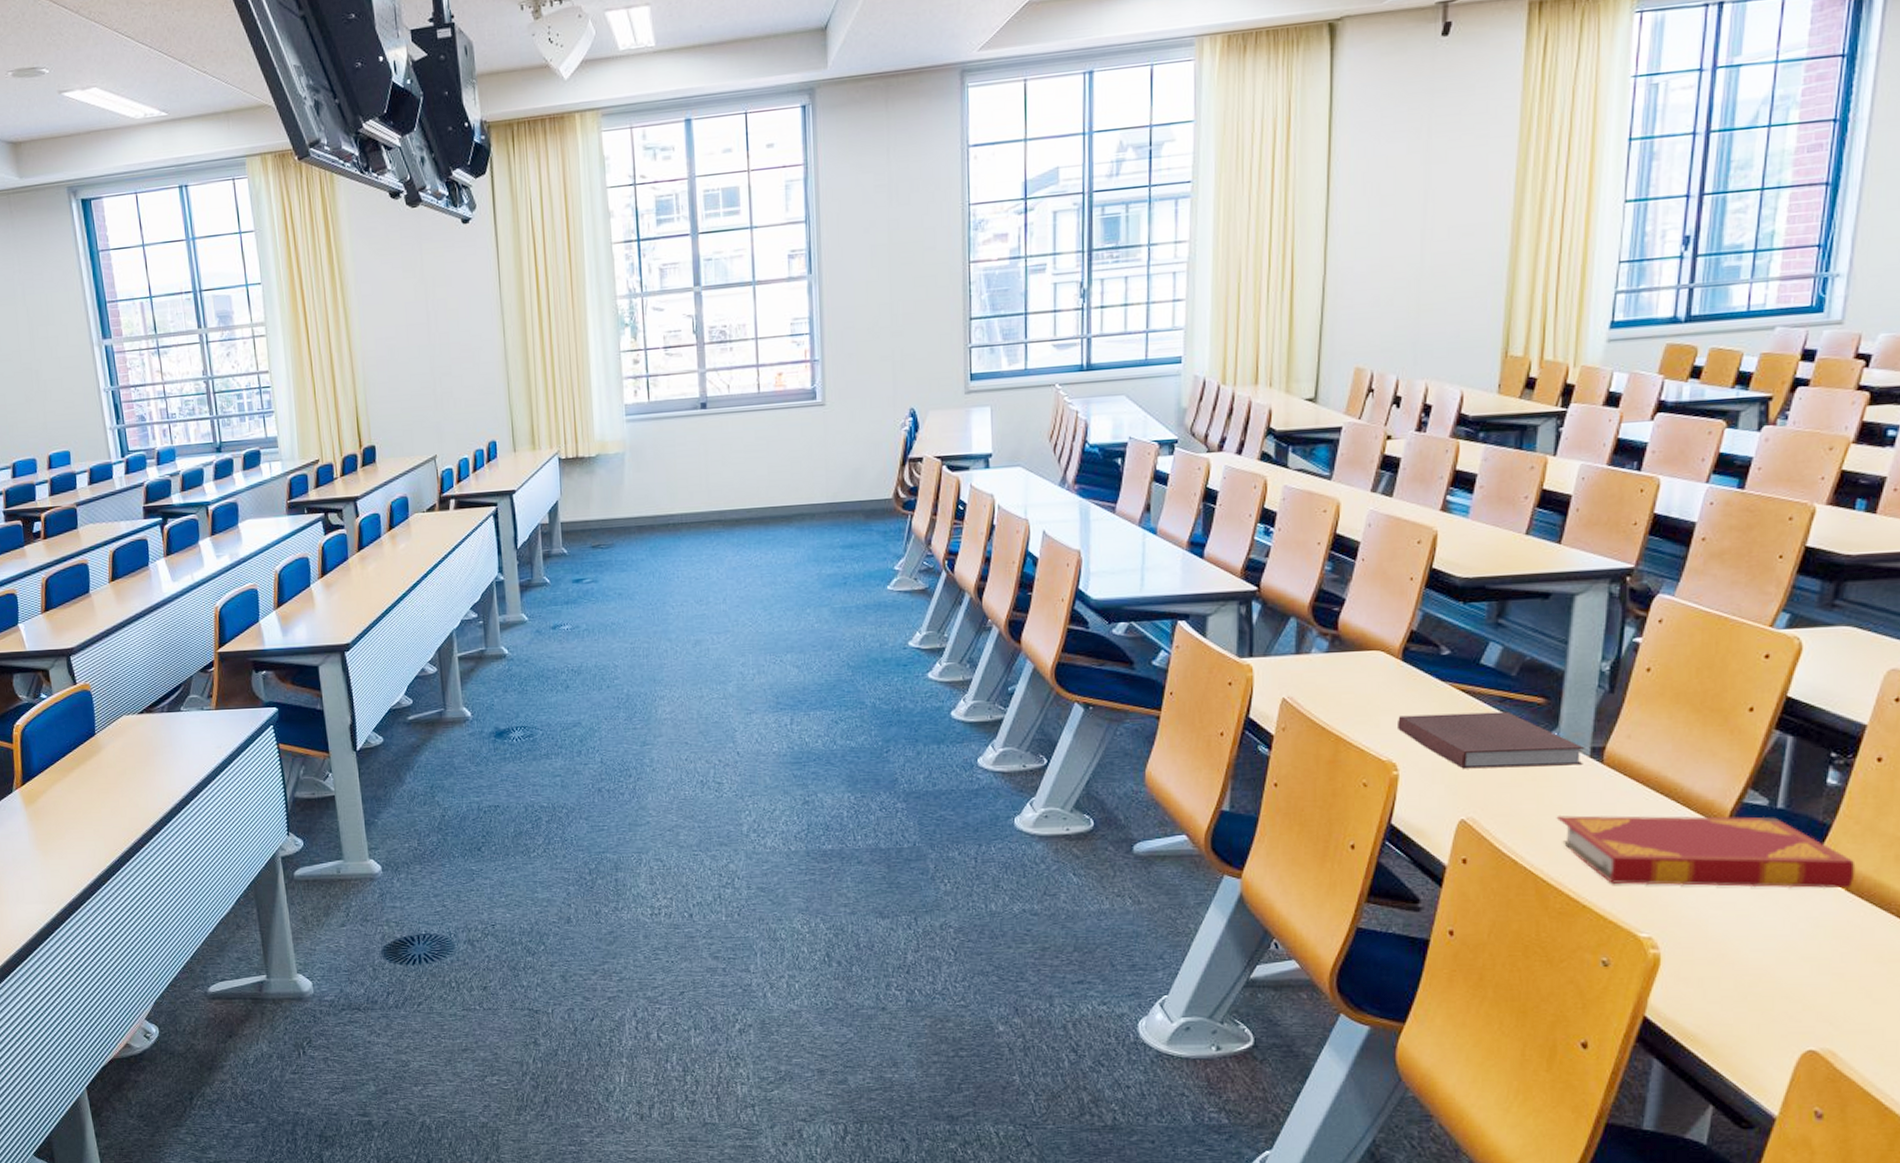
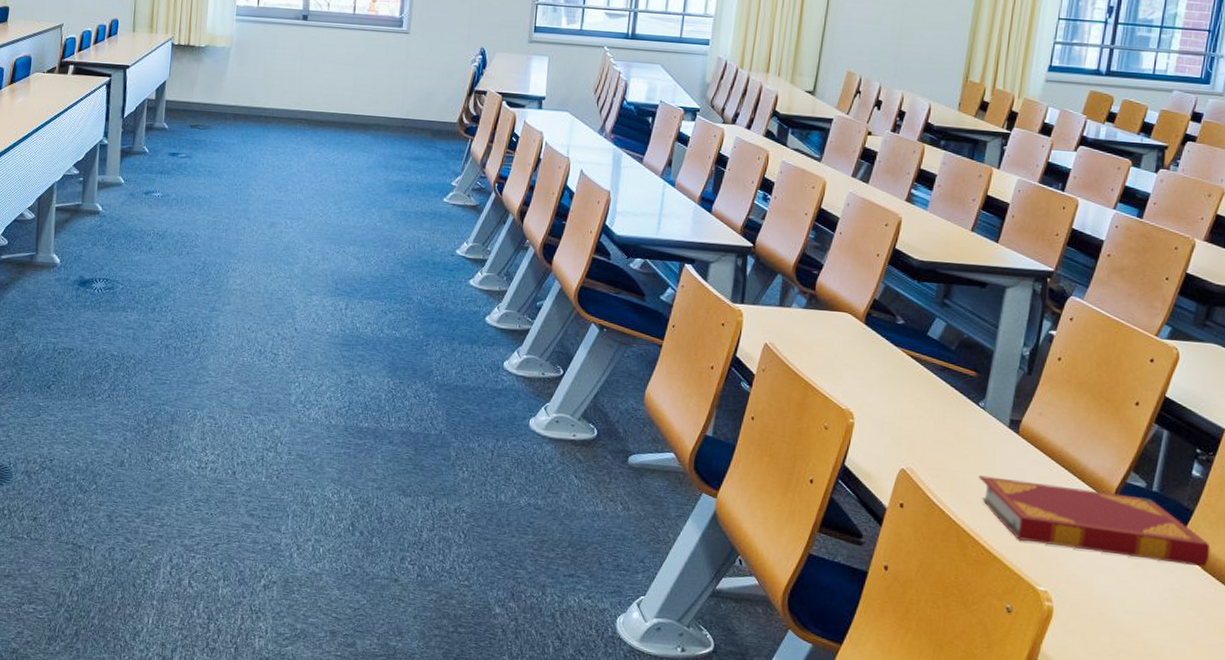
notebook: present [1398,711,1585,769] -> none [857,371,1005,434]

